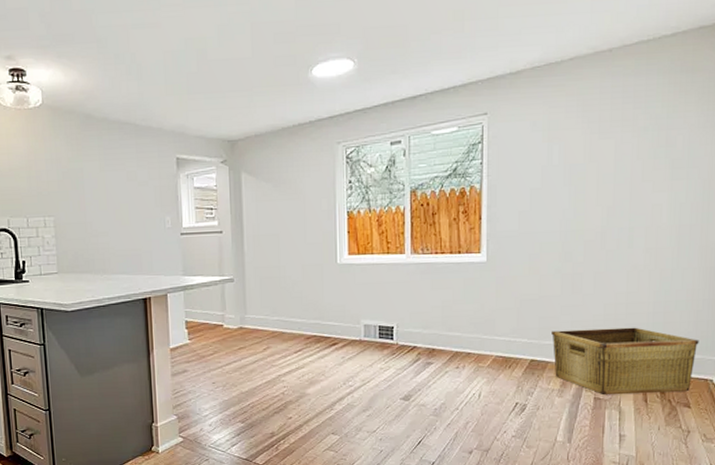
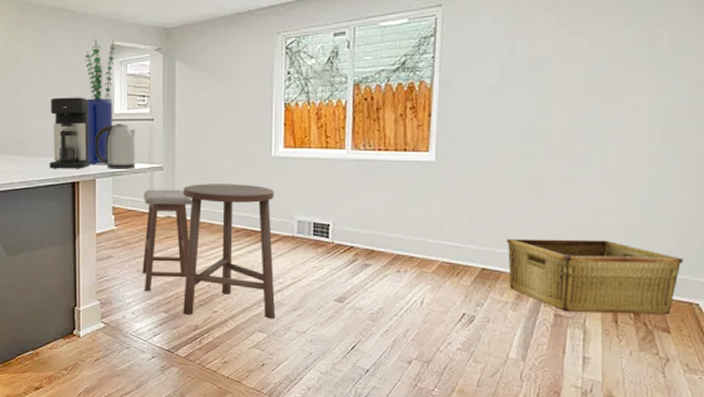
coffee maker: none [118,212,160,286] -> present [49,97,89,169]
vase: none [151,152,182,279] -> present [86,39,115,164]
kettle: none [164,237,207,283] -> present [94,123,136,169]
bar stool: none [216,300,263,404] -> present [142,189,192,292]
bar stool: none [254,292,347,423] -> present [183,184,276,319]

